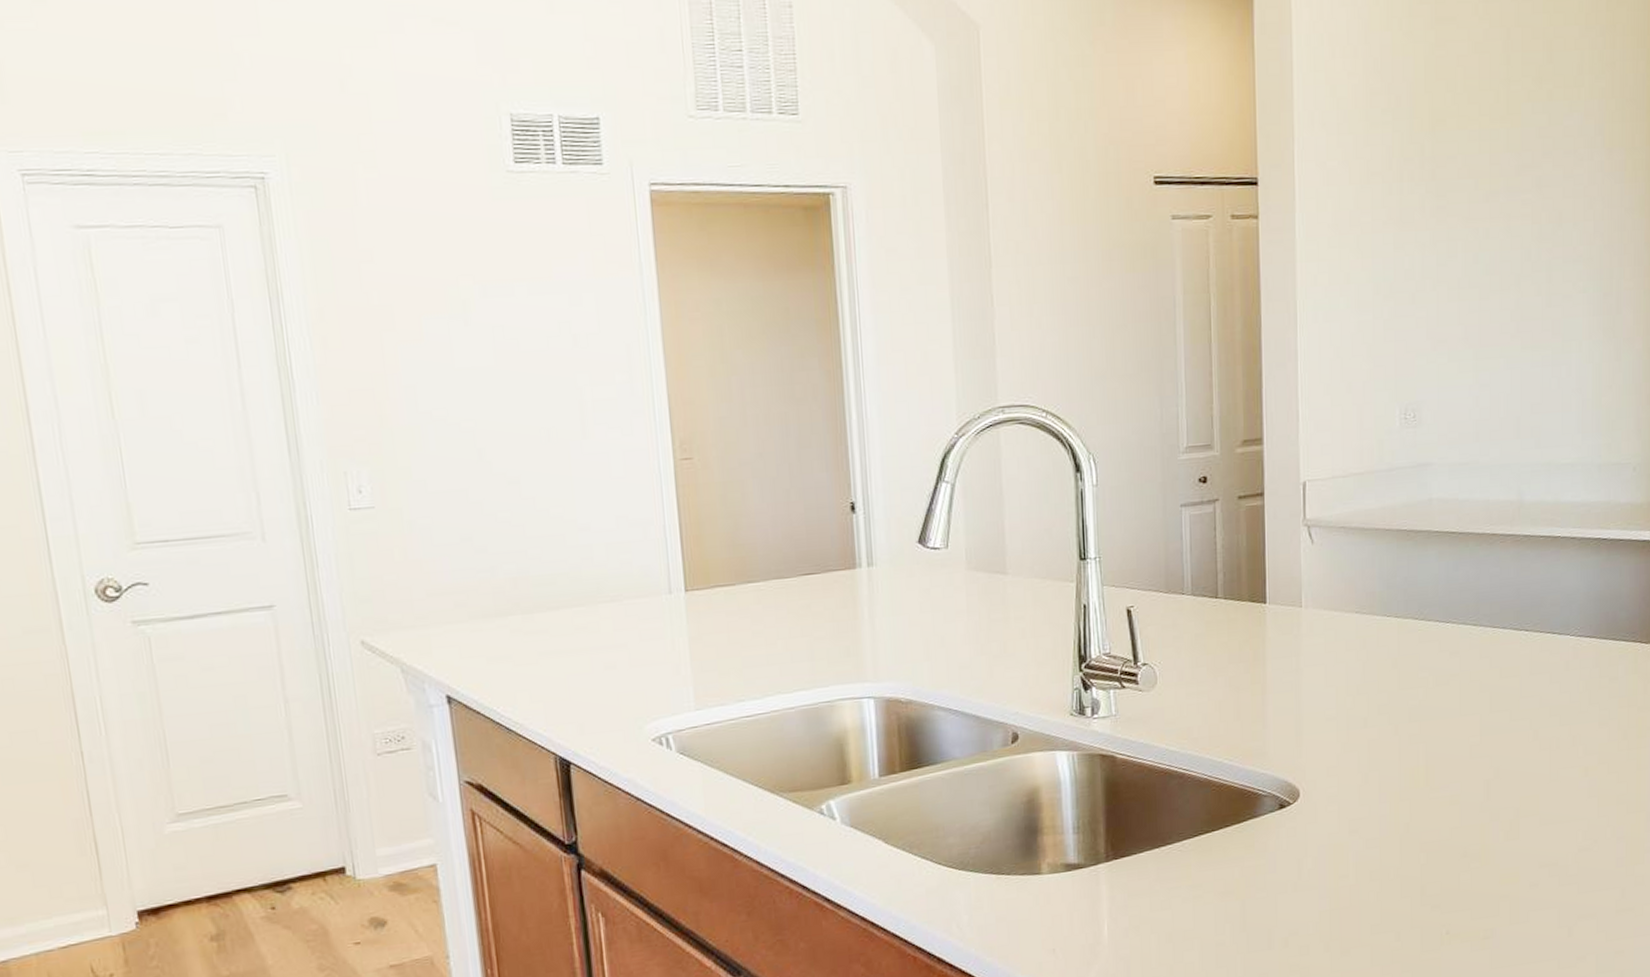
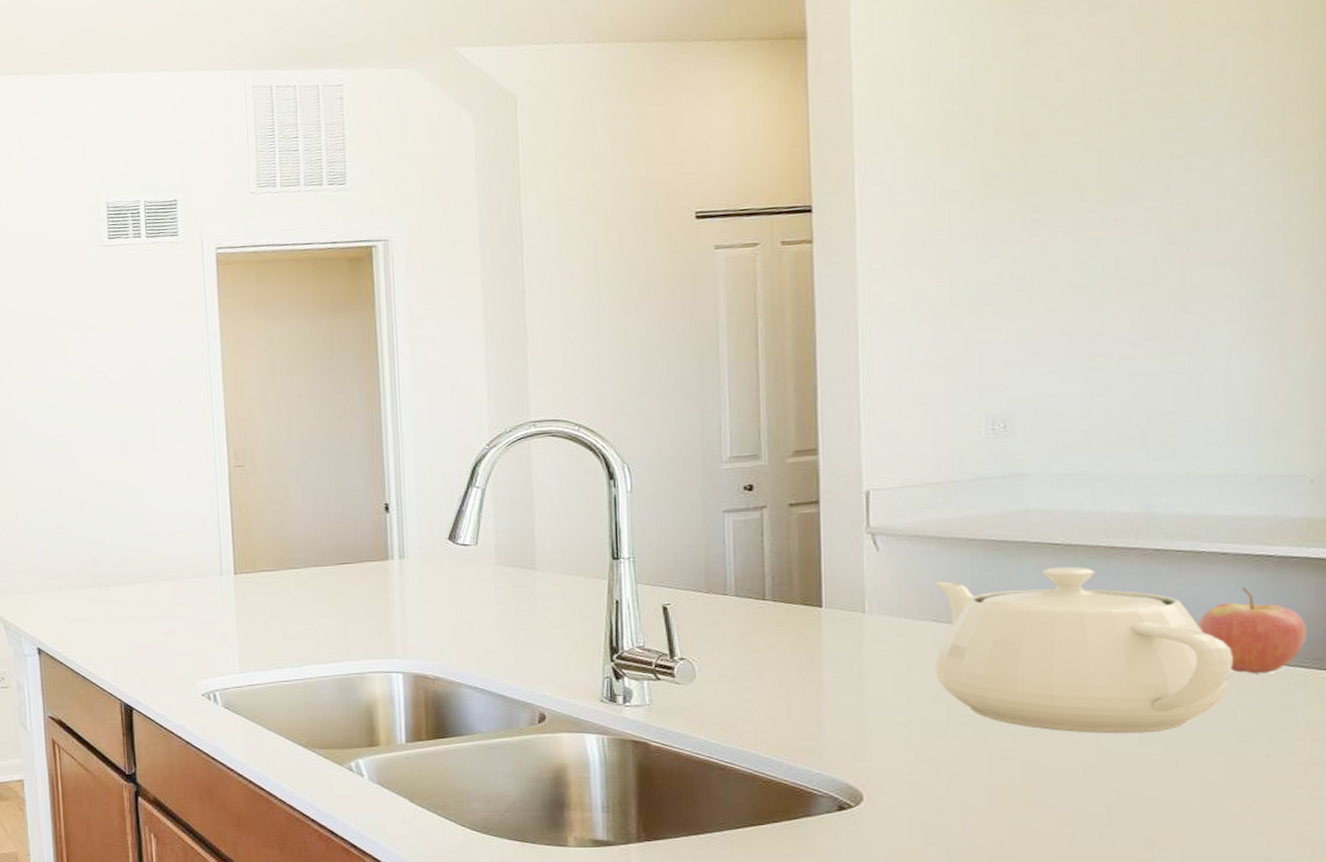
teapot: none [1359,553,1577,714] -> present [935,566,1233,734]
fruit: none [1554,569,1628,650] -> present [1198,588,1307,674]

